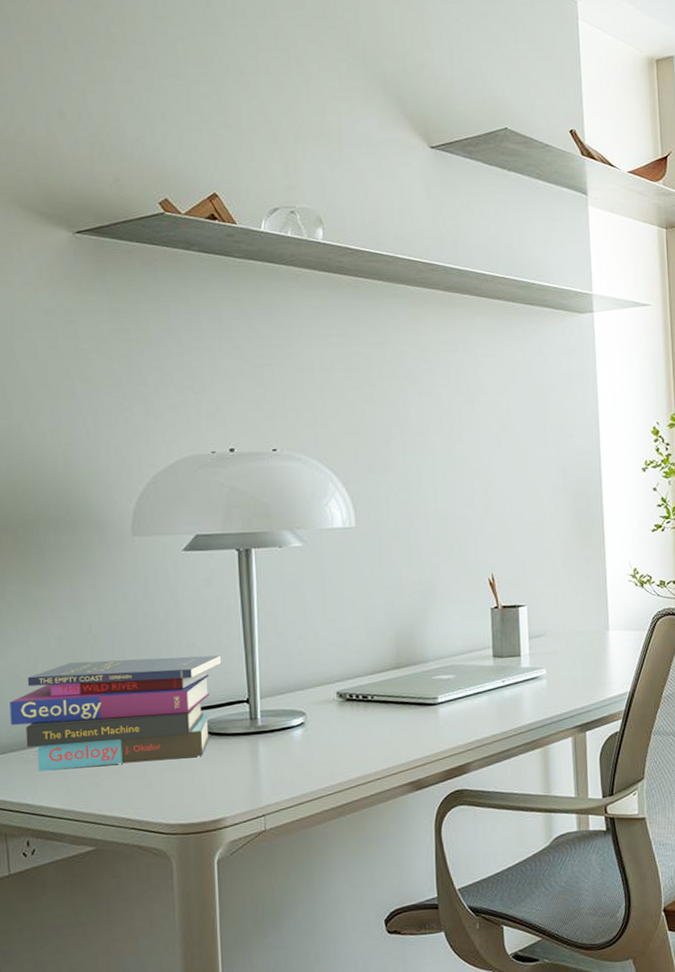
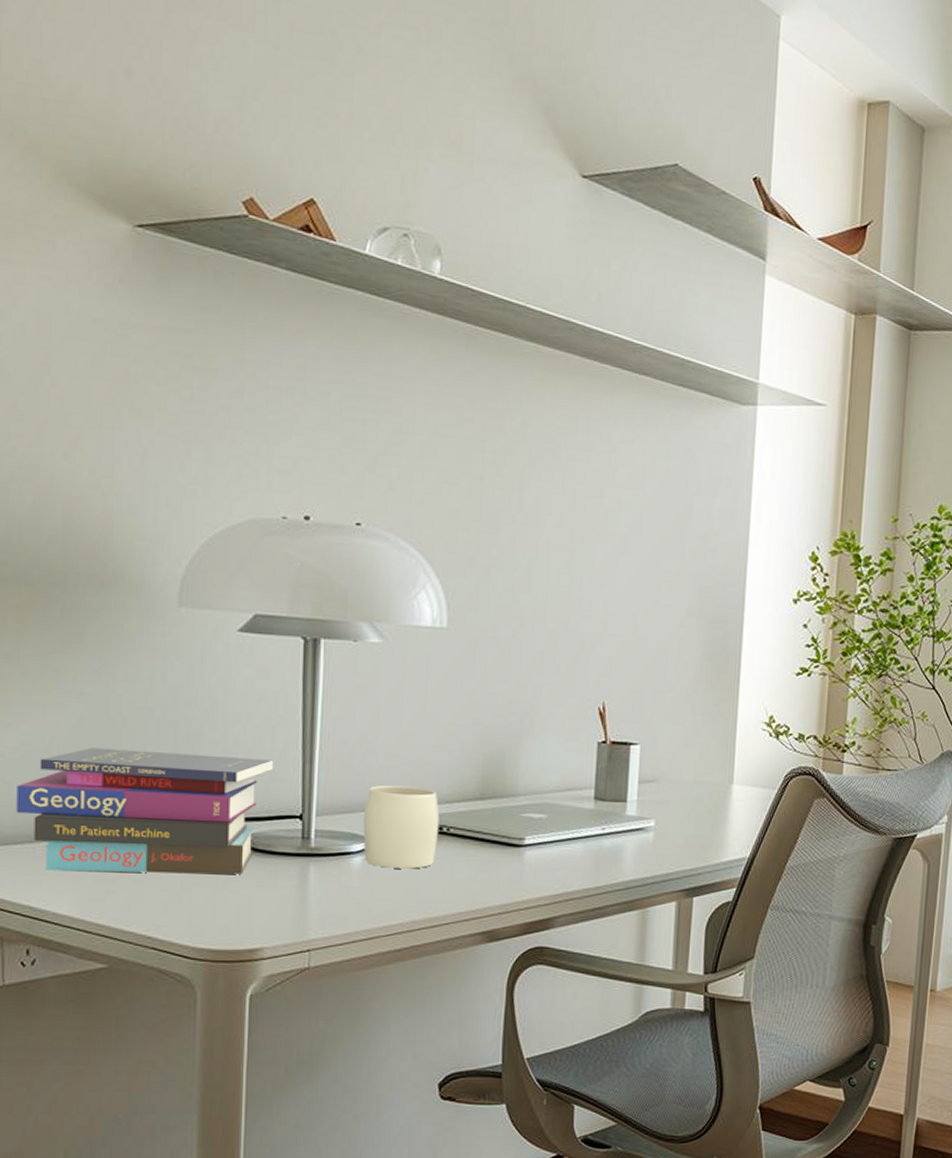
mug: none [300,664,365,737] -> present [363,785,440,869]

